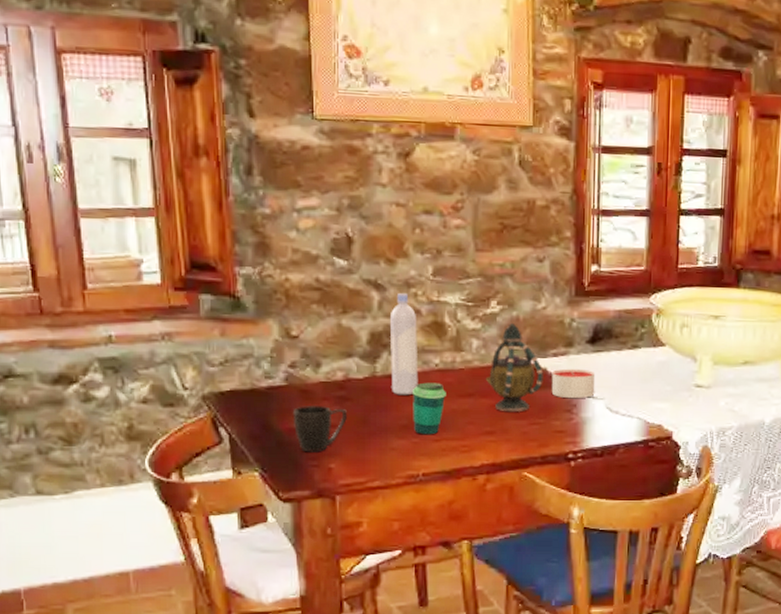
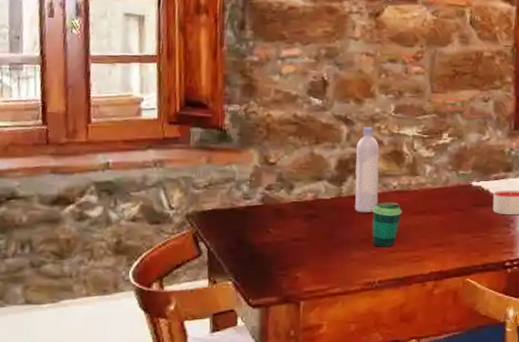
mug: present [292,406,348,452] -> none [265,223,315,263]
teapot: present [485,322,543,411] -> none [436,151,486,226]

